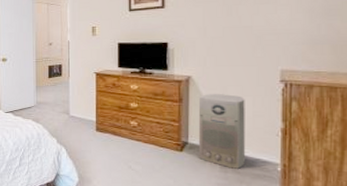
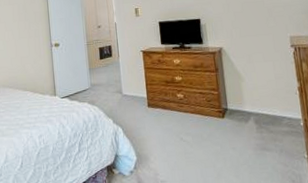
air purifier: present [198,94,245,169] -> none [231,61,275,129]

